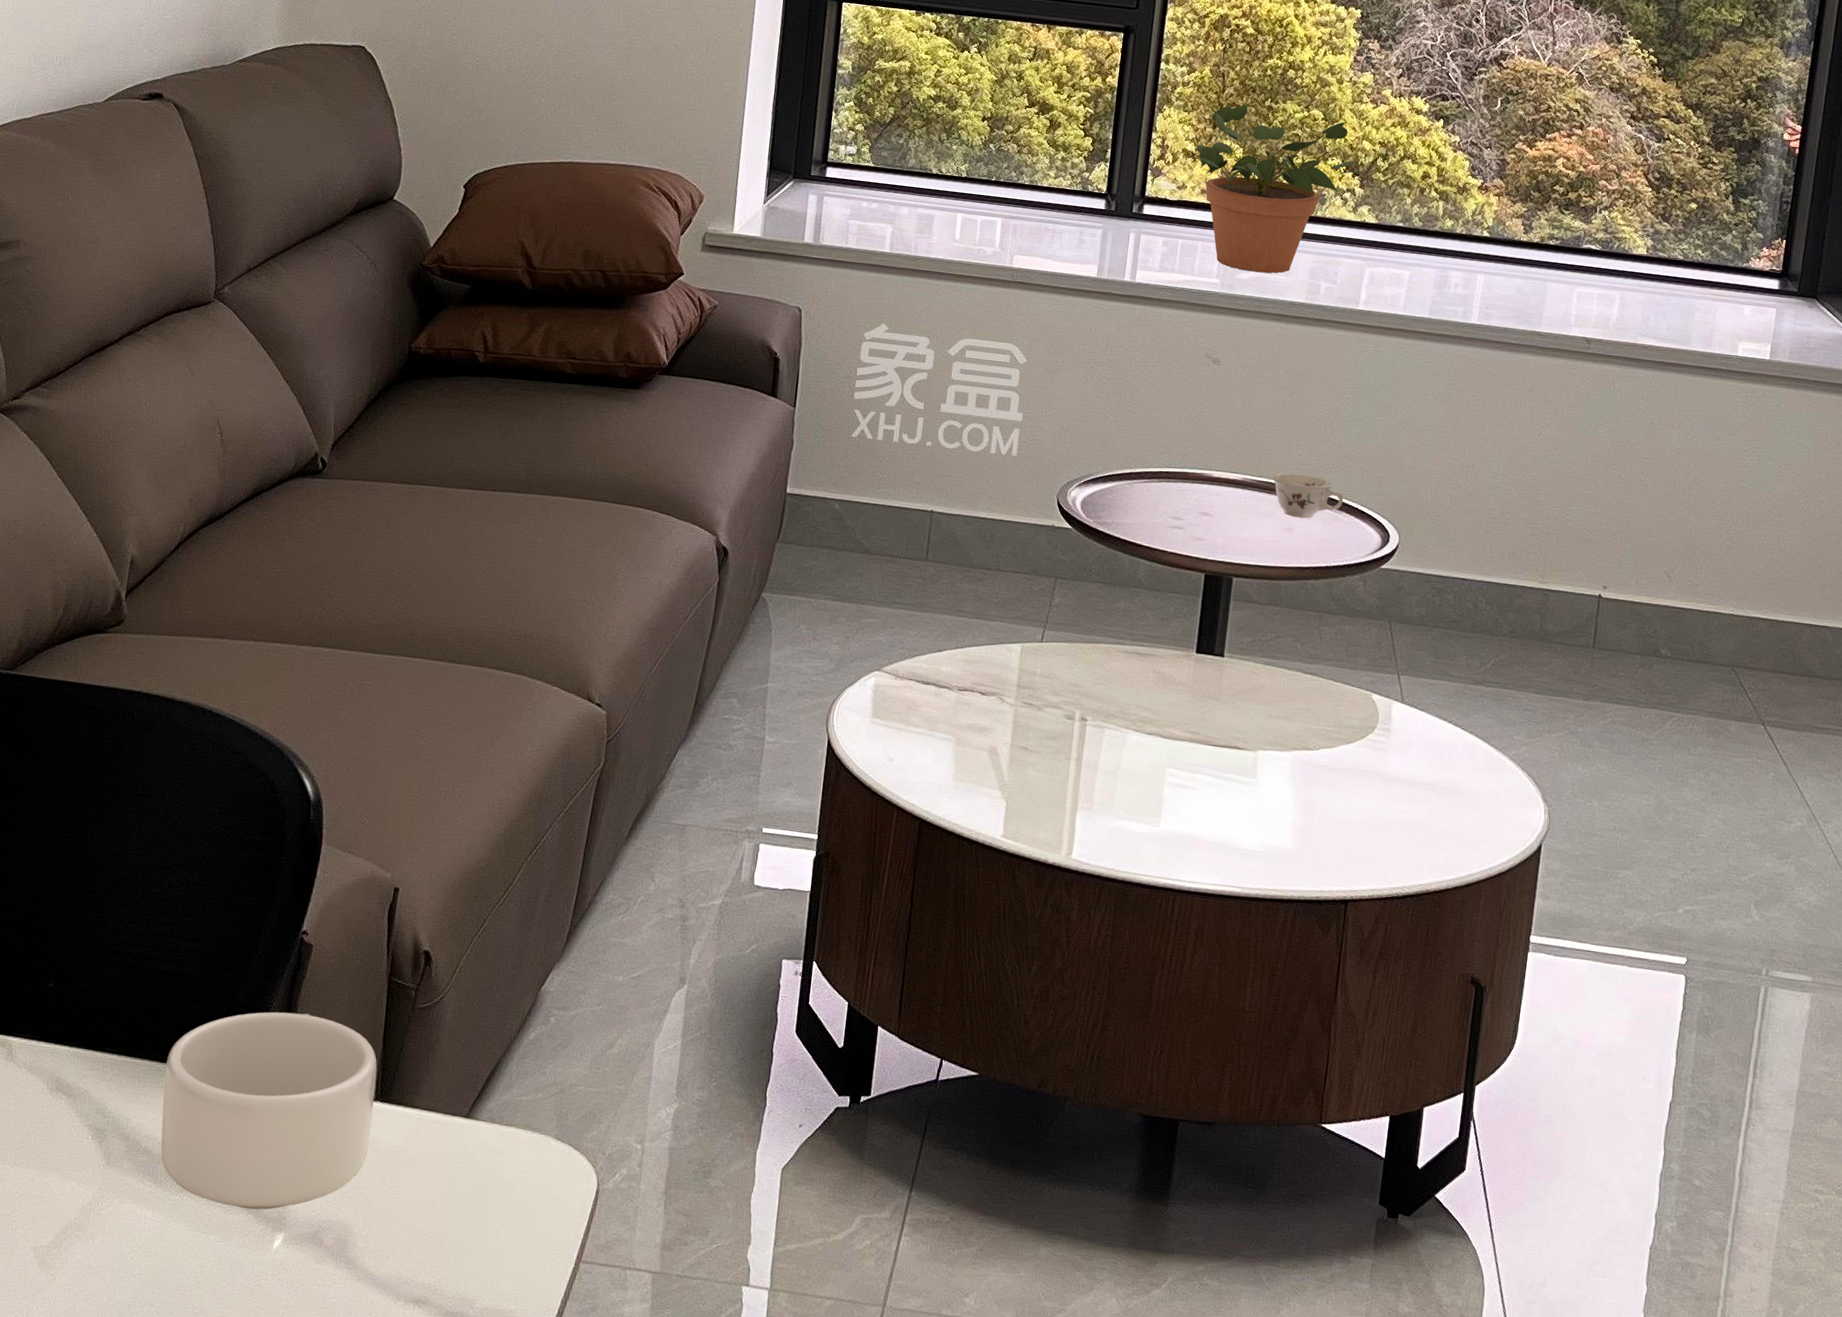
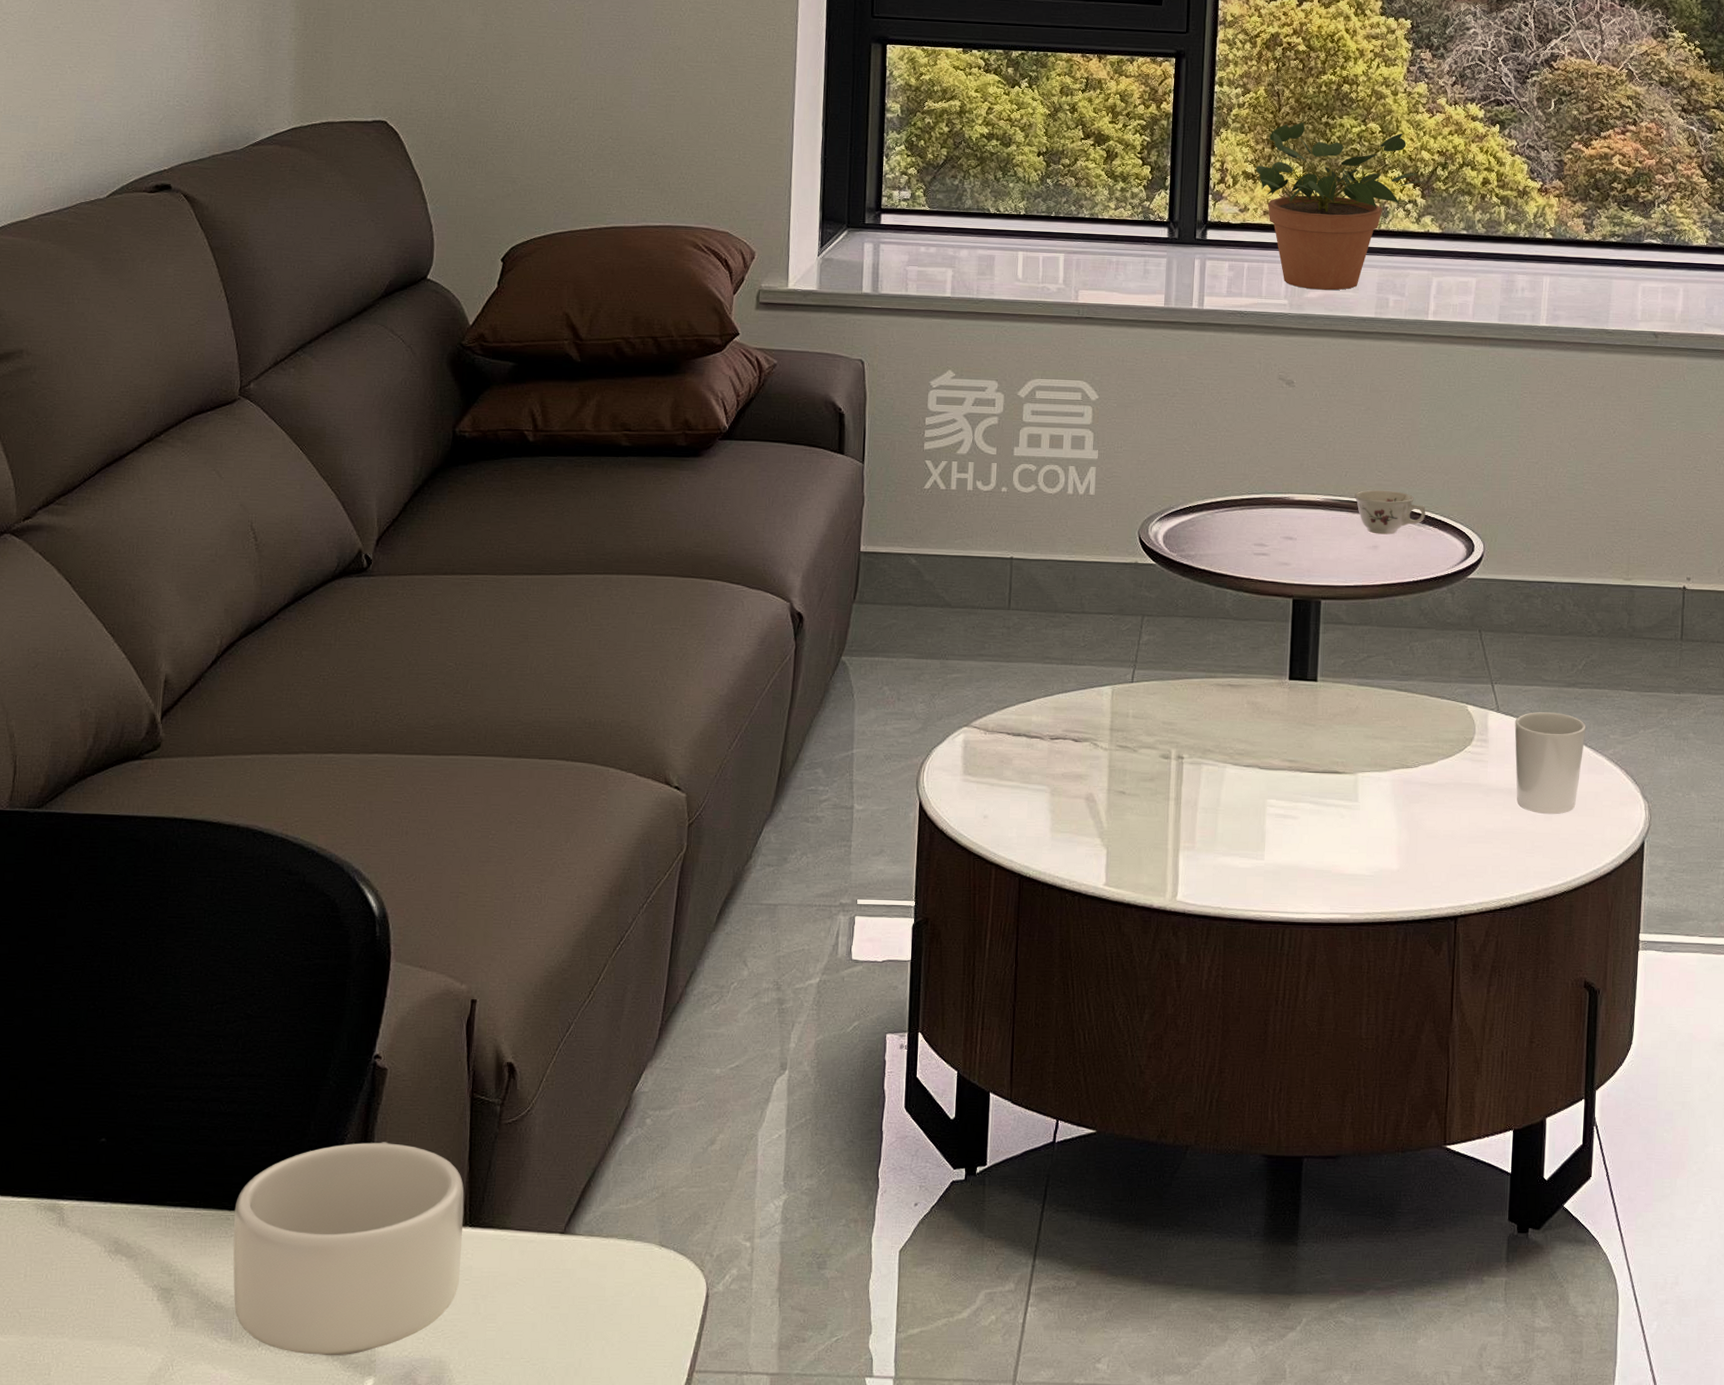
mug: none [1415,706,1491,810] -> present [1514,711,1586,815]

